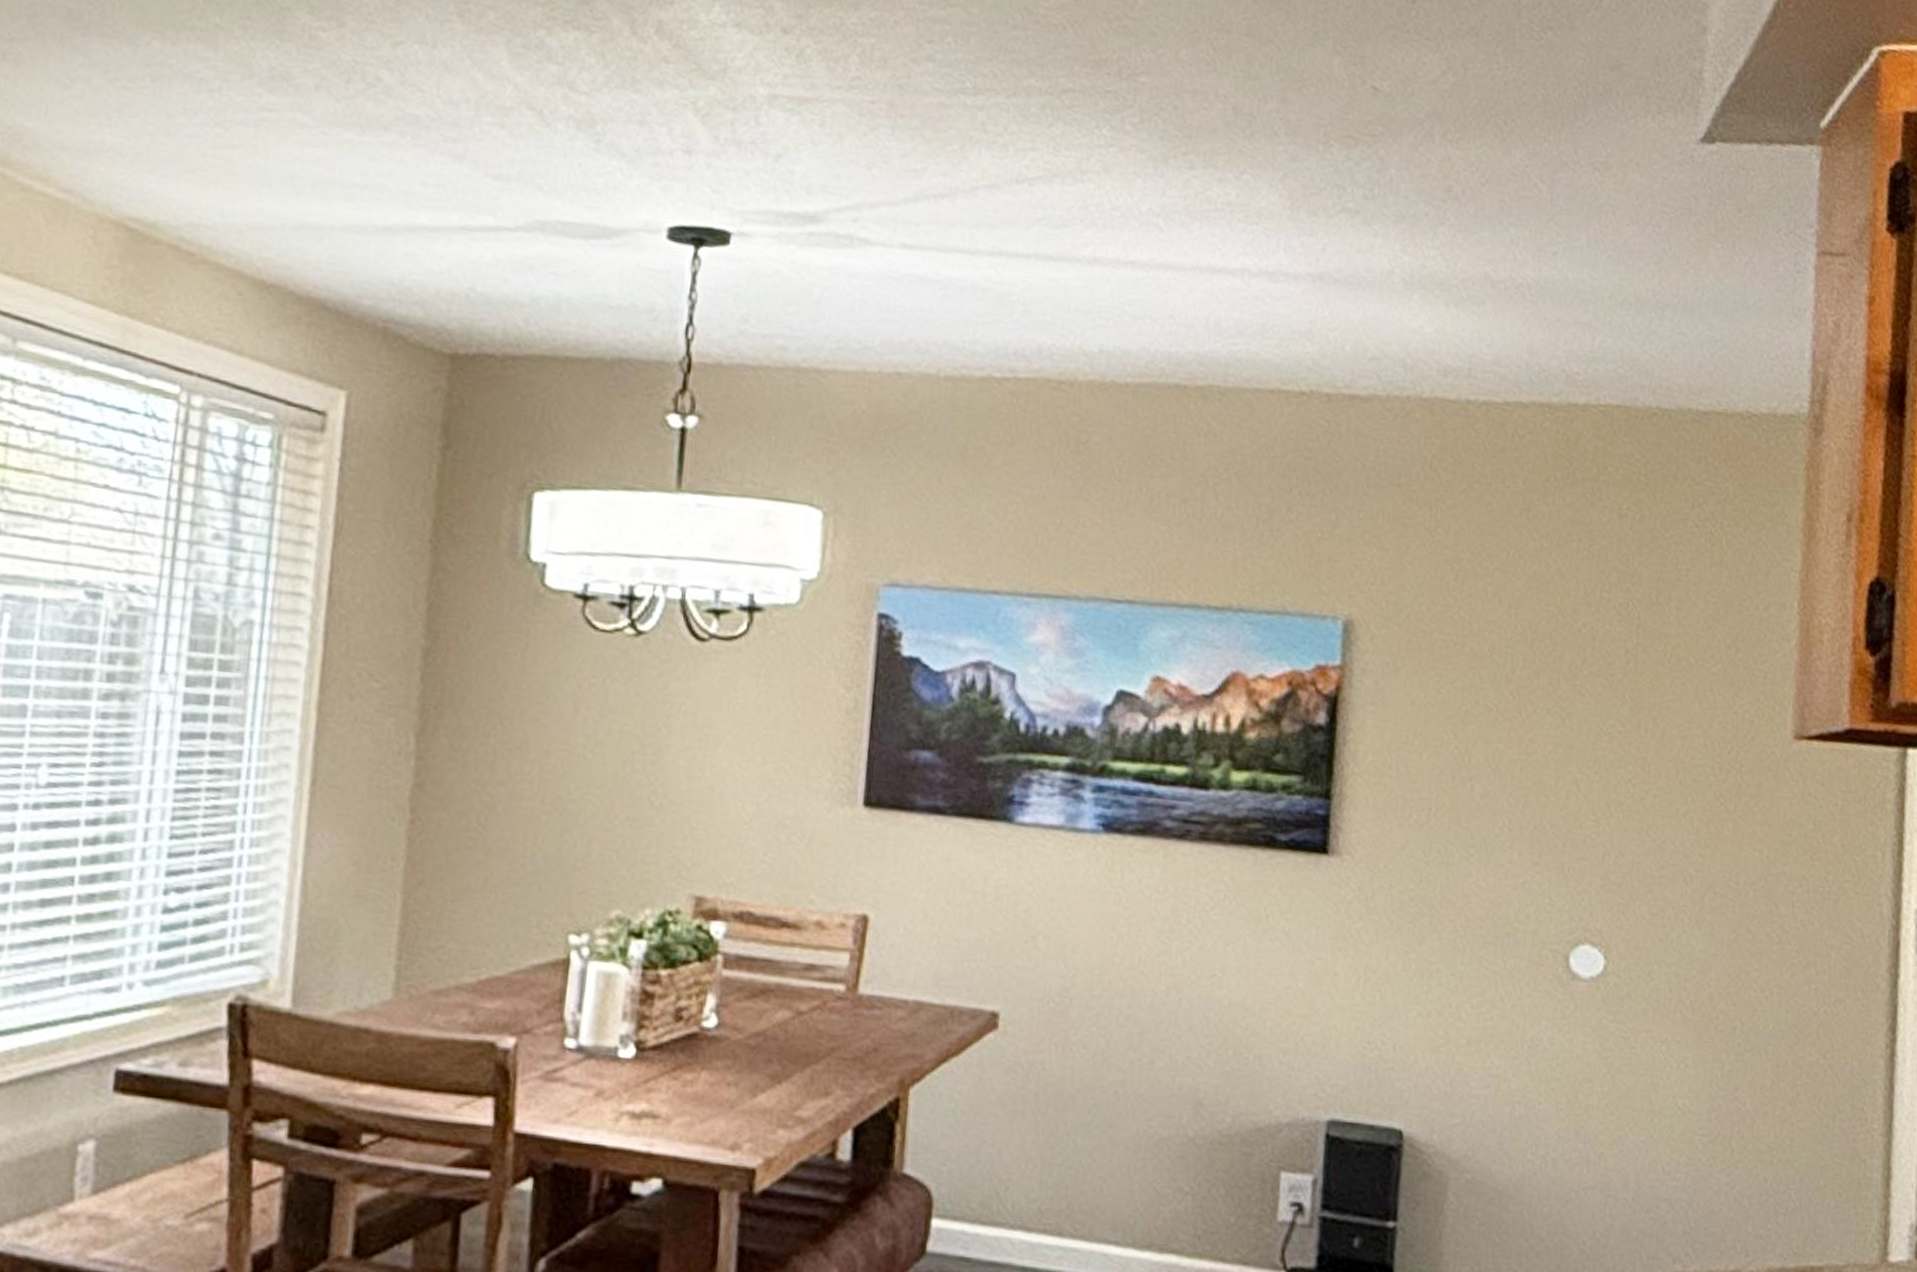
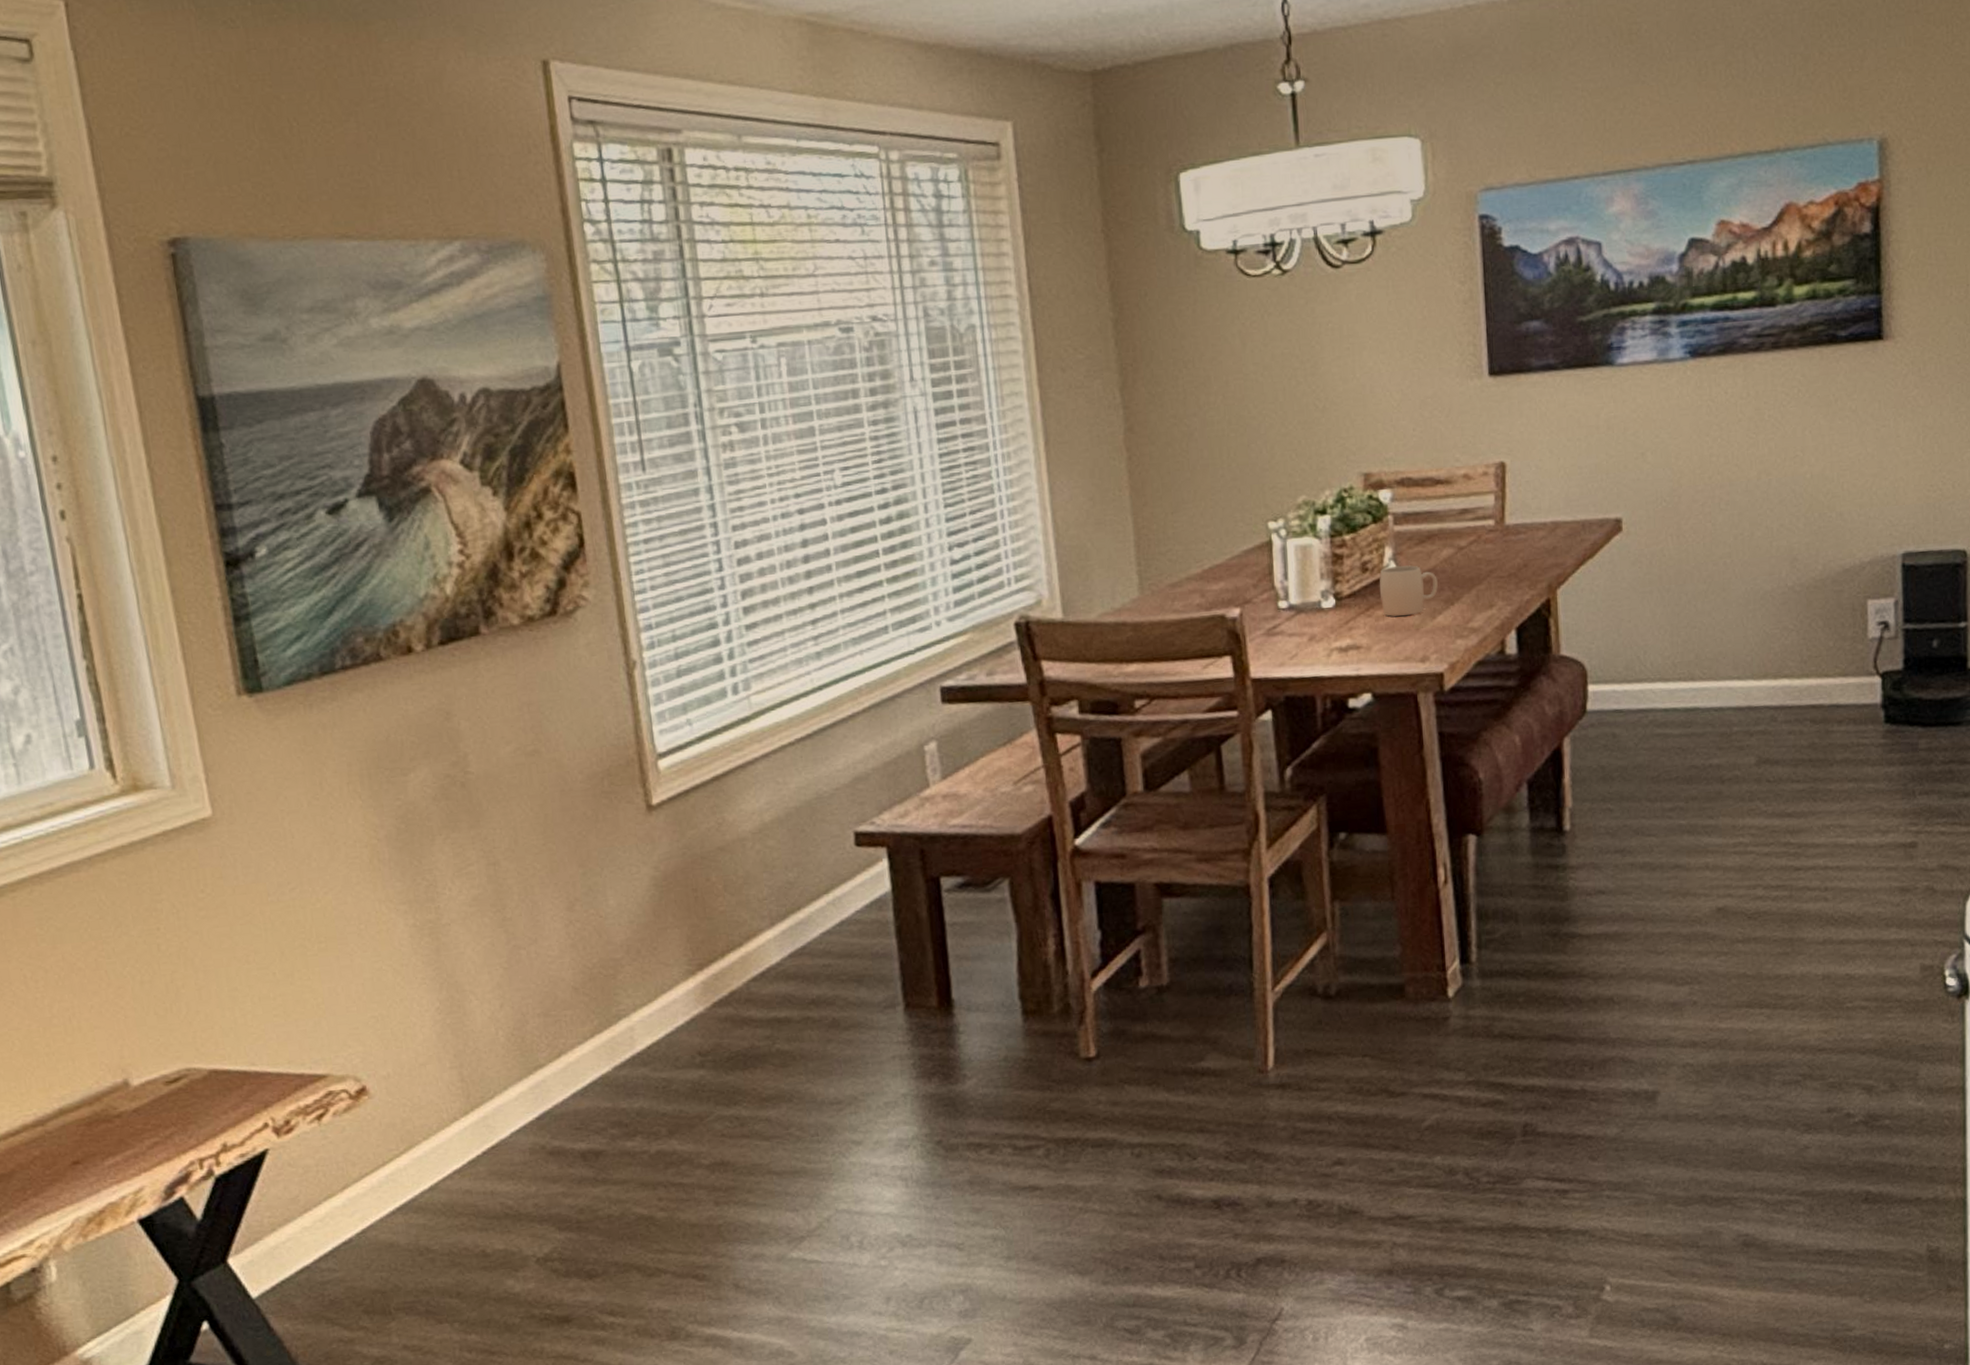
mug: none [692,1020,766,1087] -> present [1379,565,1438,617]

